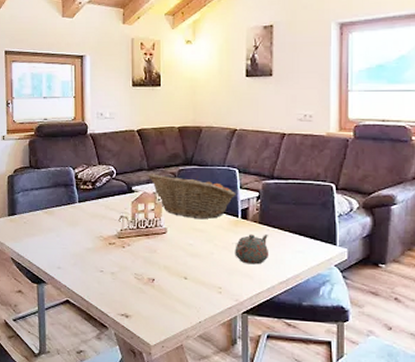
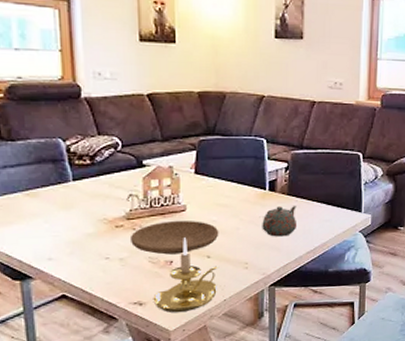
plate: none [121,242,195,273] -> present [131,221,219,255]
candle holder: none [137,258,194,329] -> present [153,238,218,313]
fruit basket: present [148,173,236,220] -> none [162,145,263,194]

